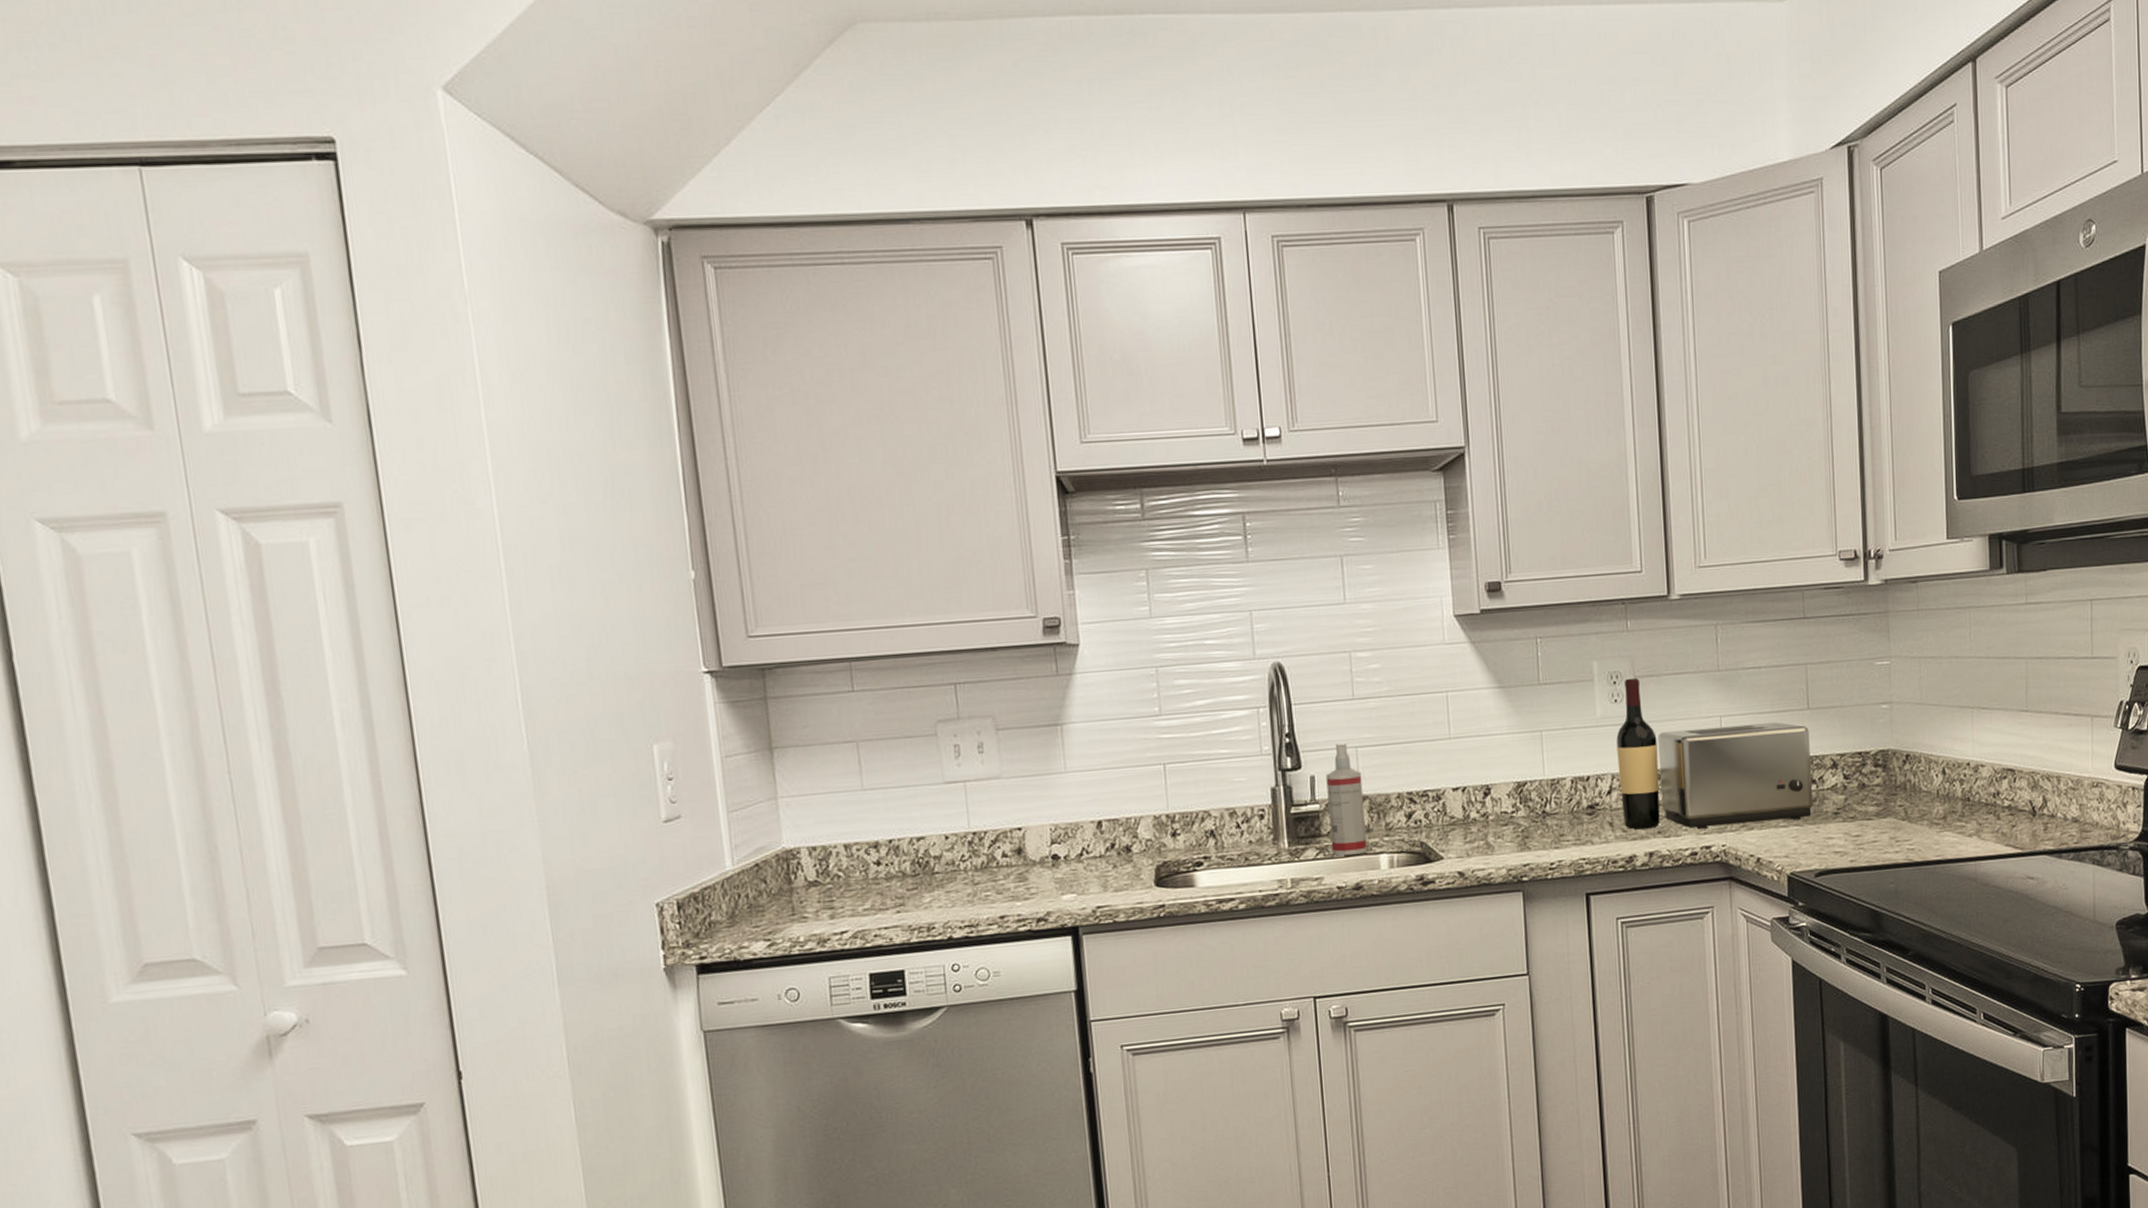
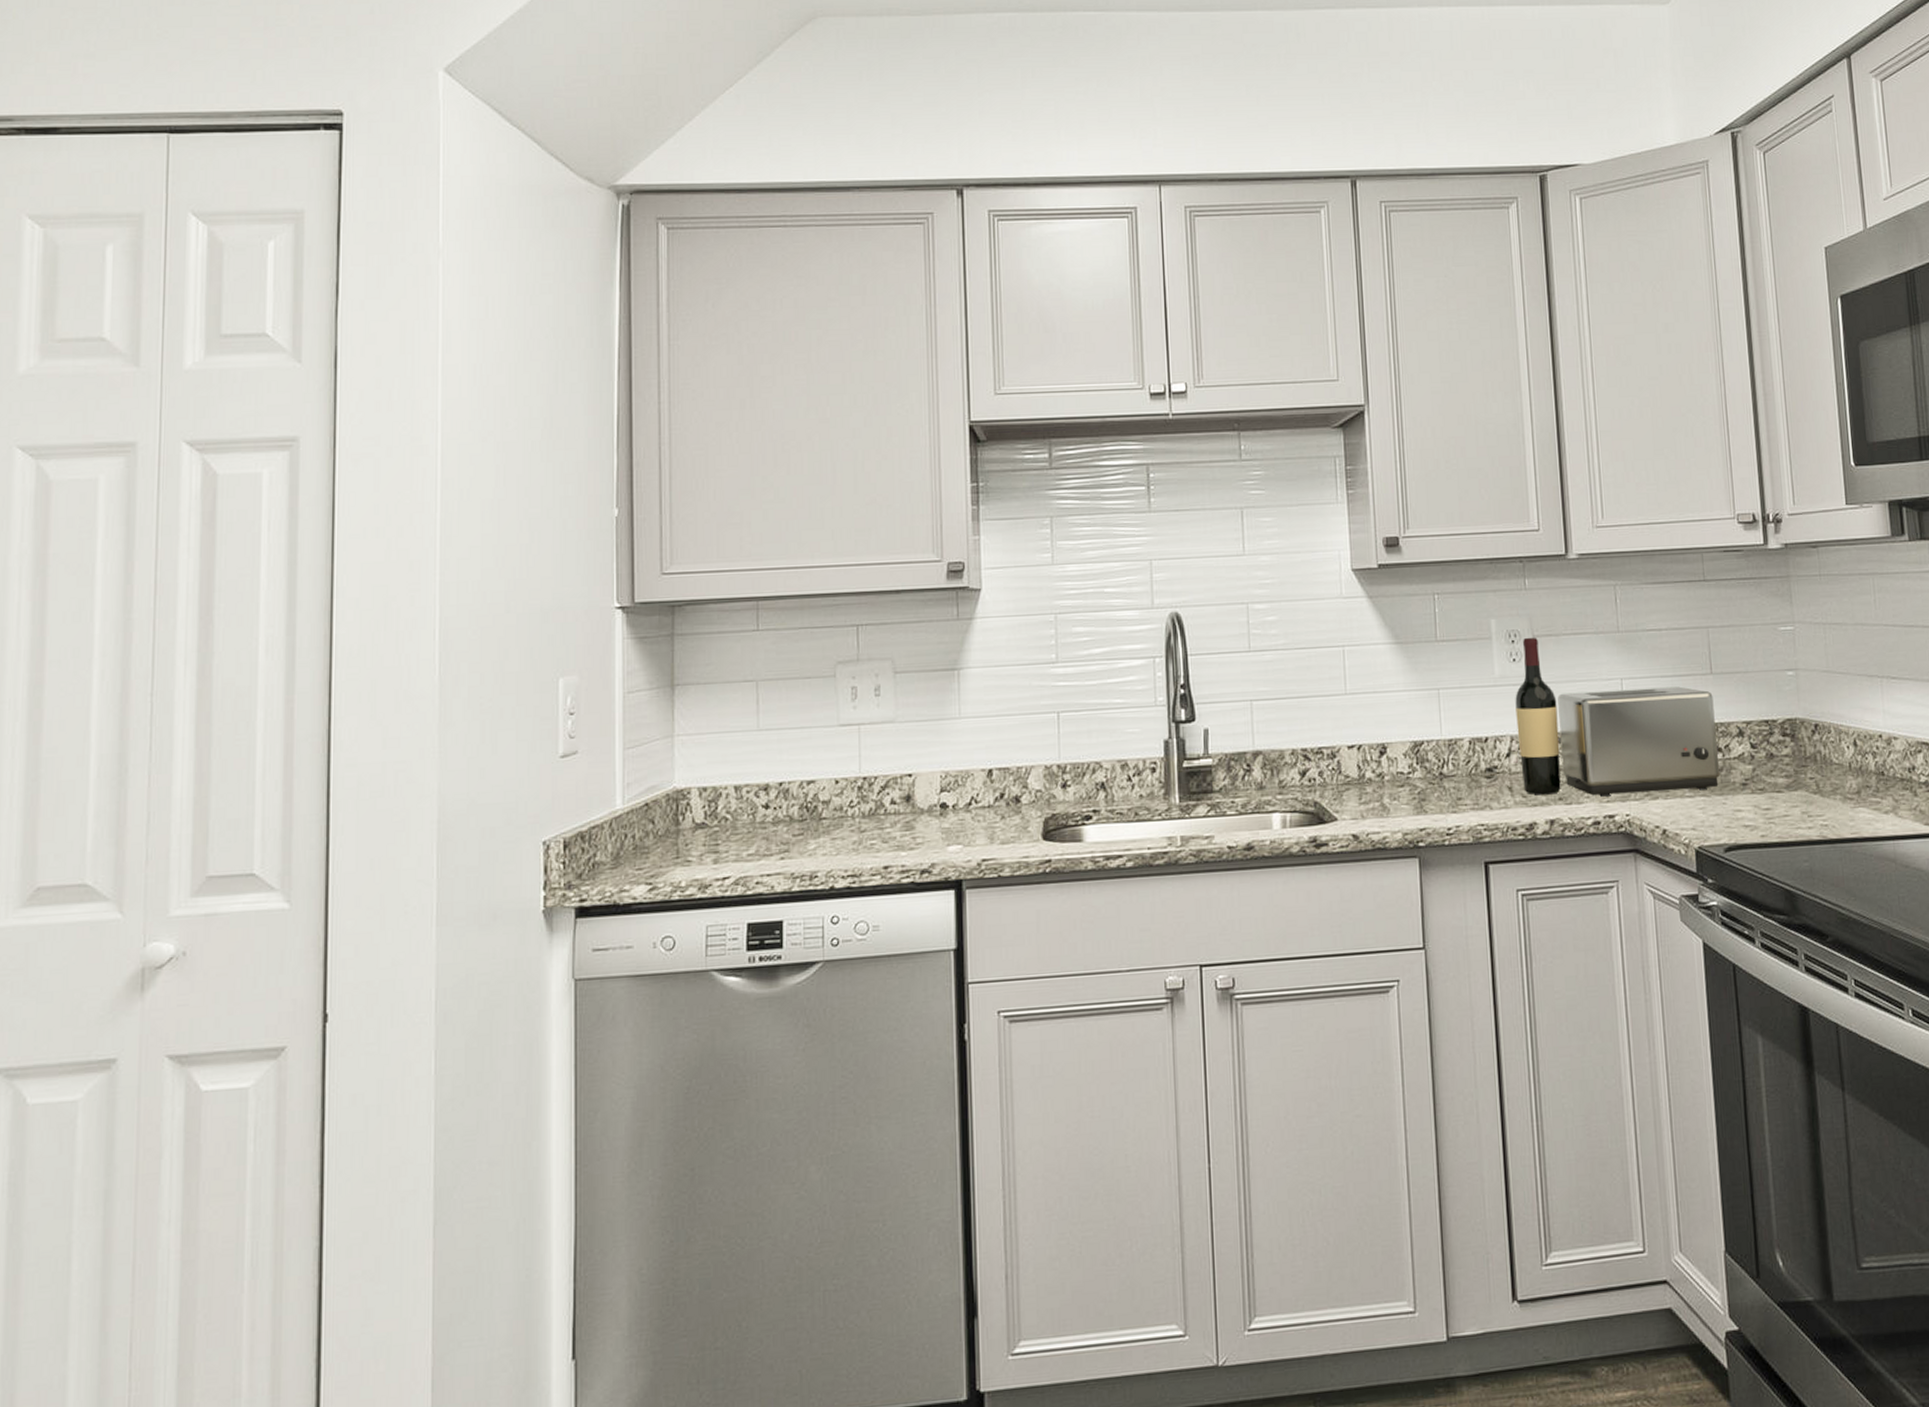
spray bottle: present [1326,743,1367,856] -> none [1220,696,1260,814]

